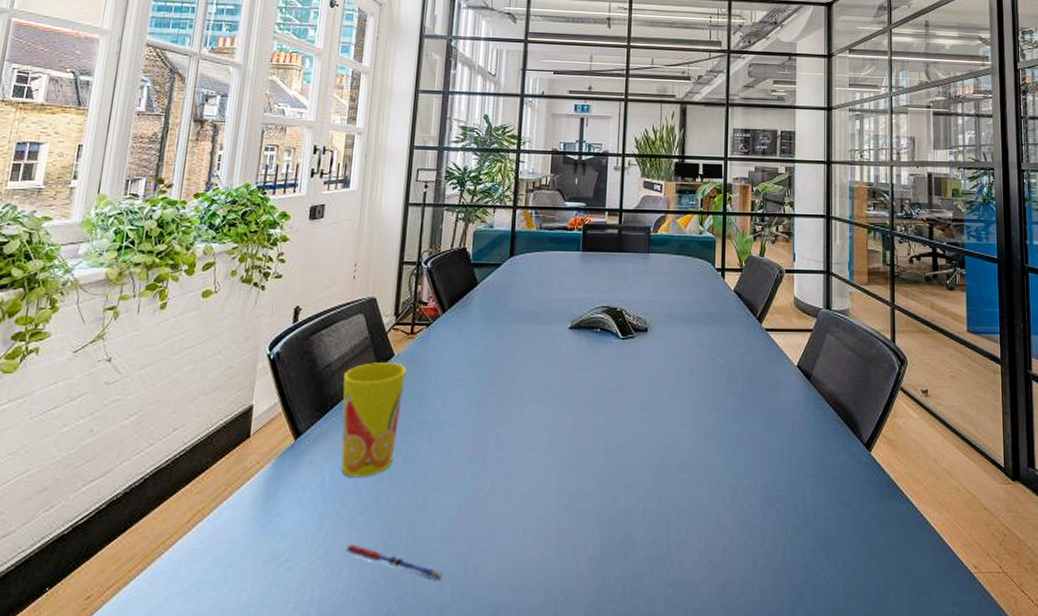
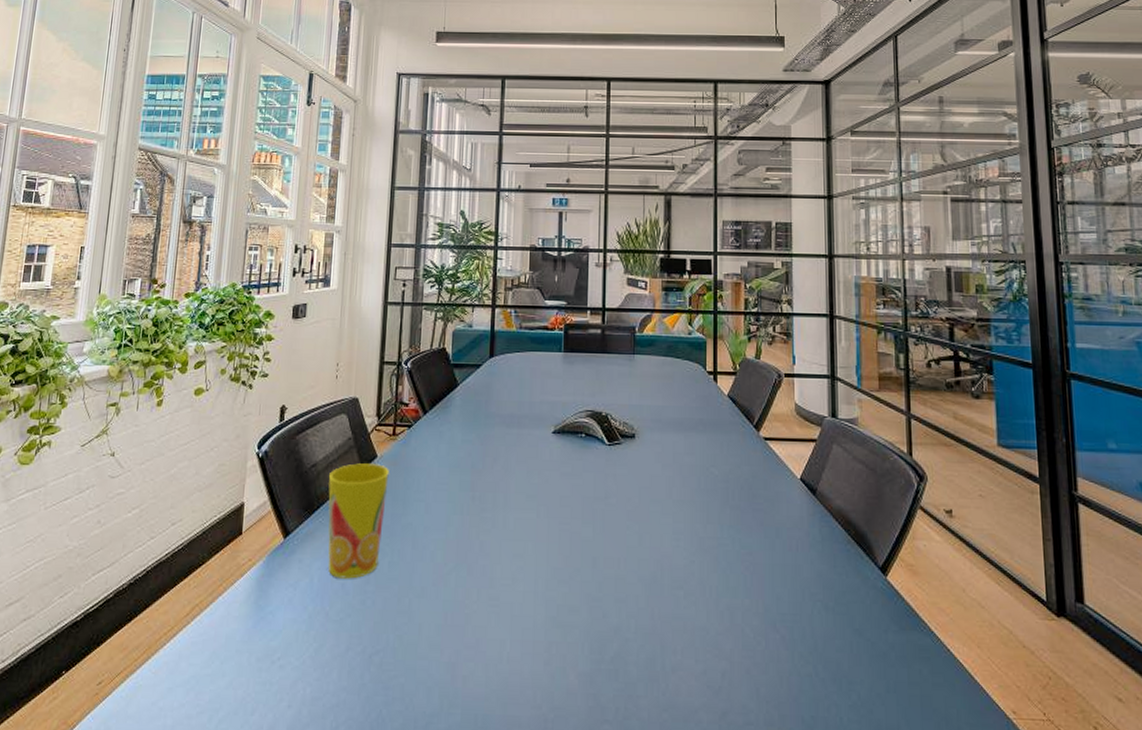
pen: present [345,544,443,580] -> none [334,646,430,687]

